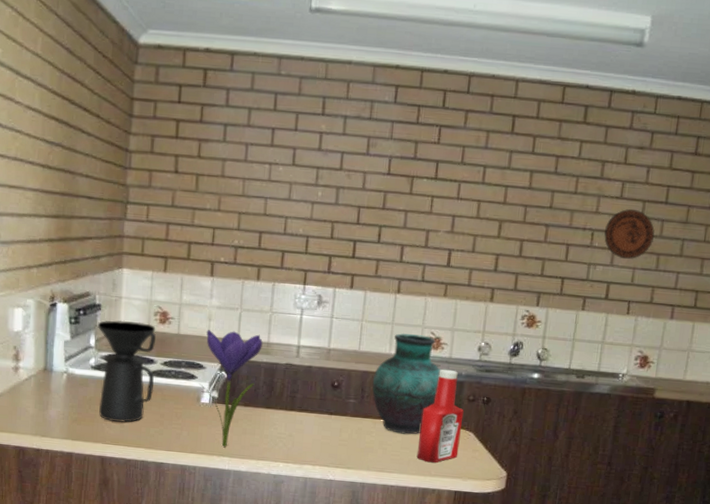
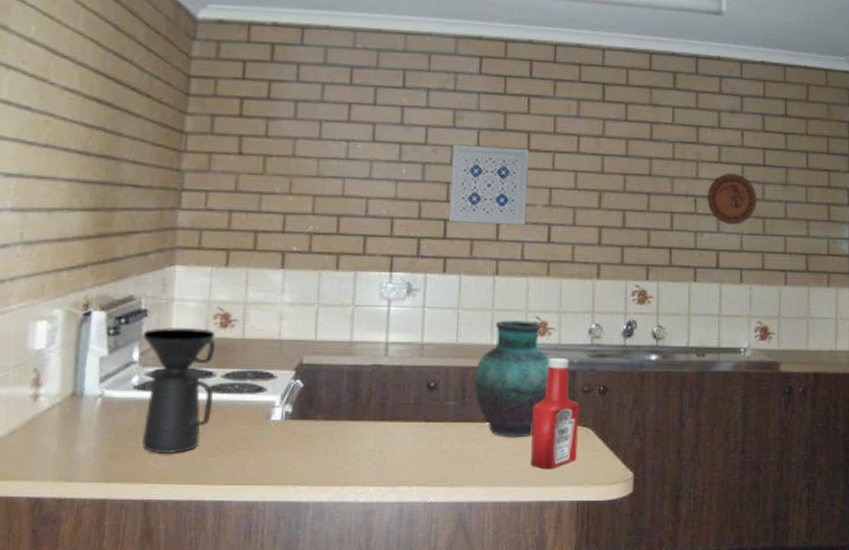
flower: present [199,330,263,447] -> none [269,330,345,473]
wall art: none [357,170,436,249] -> present [448,144,528,225]

